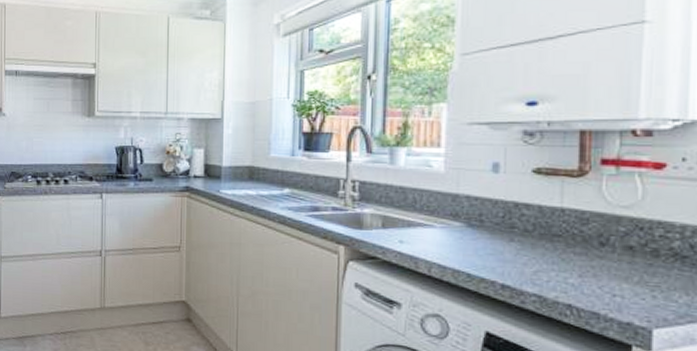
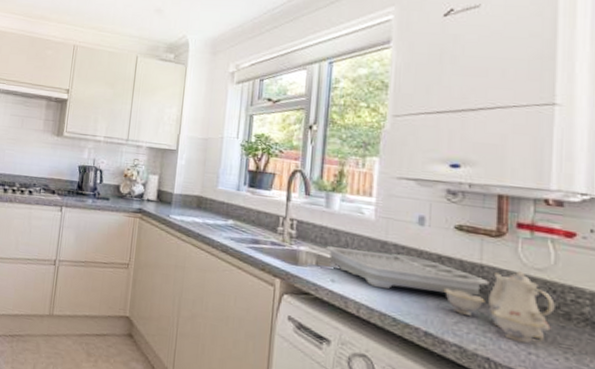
dish rack: none [392,206,571,244] -> present [326,246,489,297]
tea set: none [521,210,642,286] -> present [443,270,555,344]

